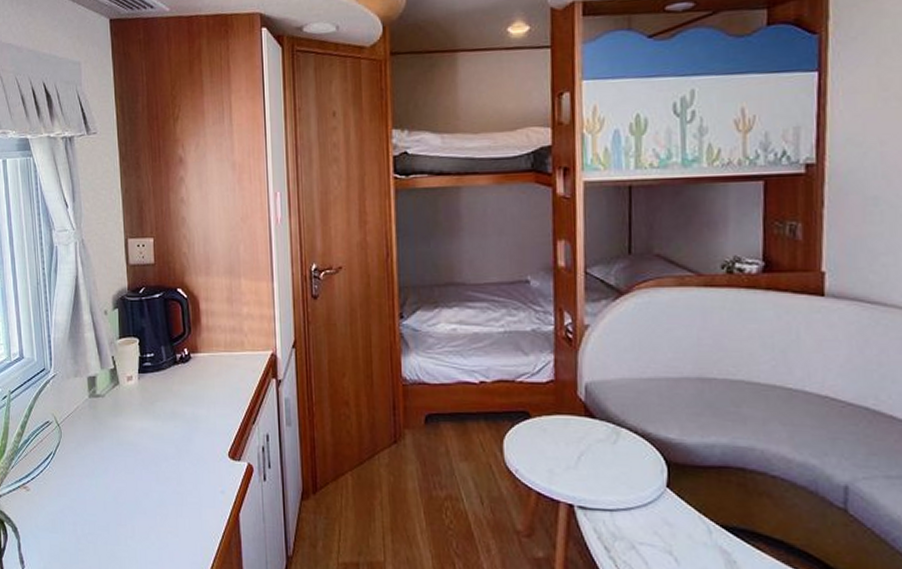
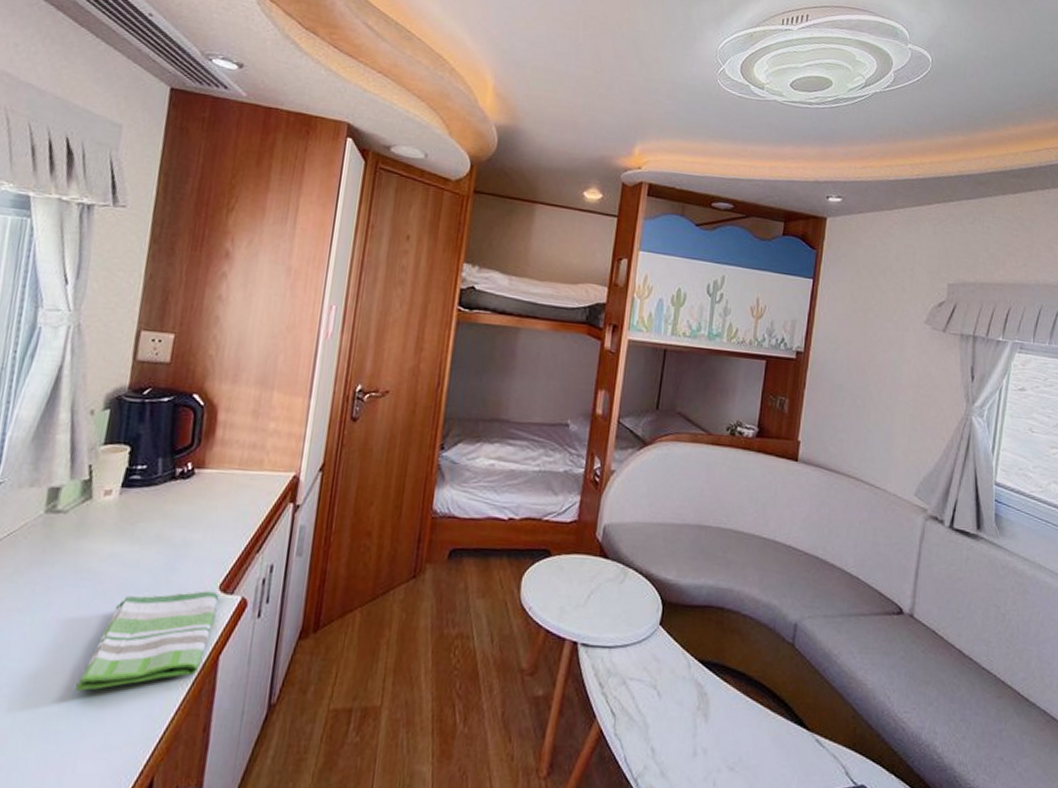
dish towel: none [137,457,230,540] -> present [76,589,220,691]

